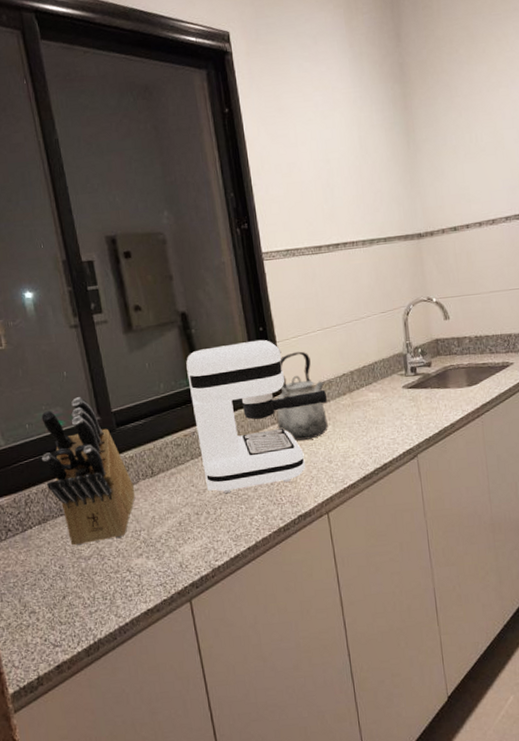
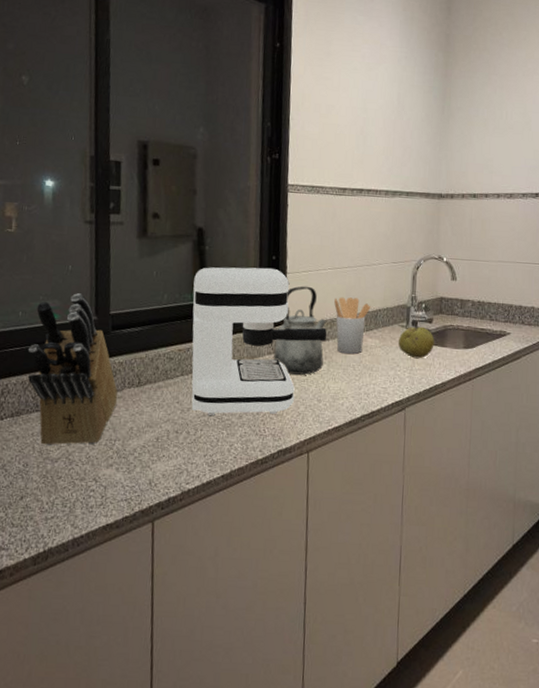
utensil holder: none [328,354,367,412] -> present [334,297,371,355]
fruit: none [399,372,437,405] -> present [398,326,435,359]

